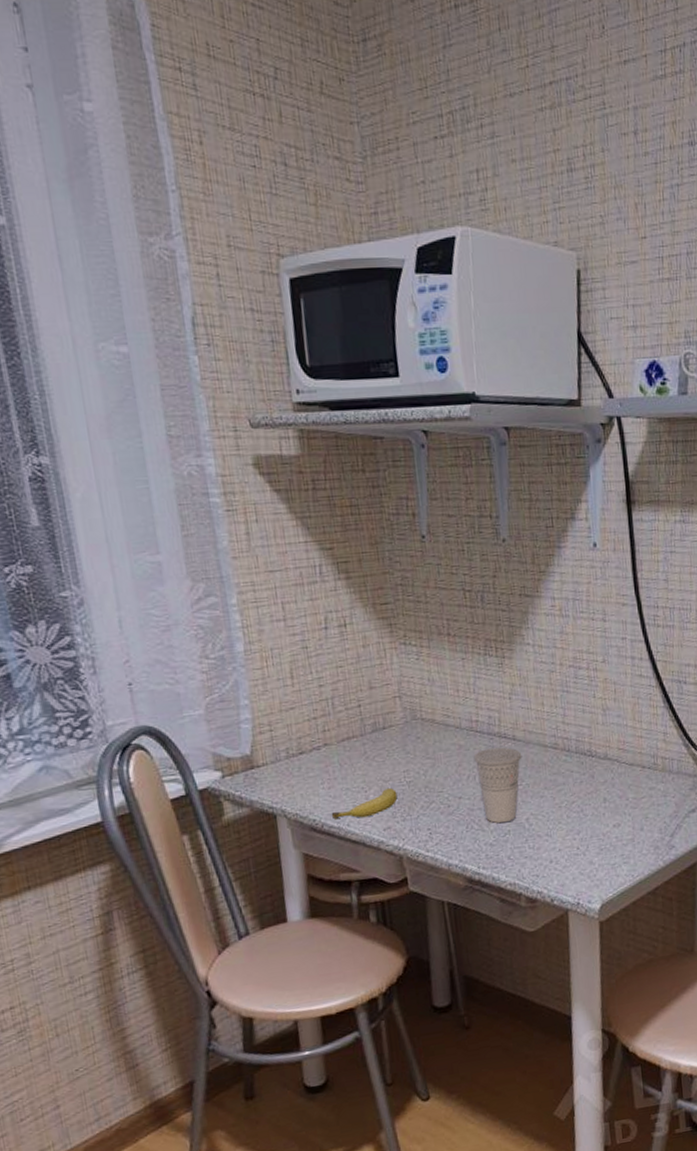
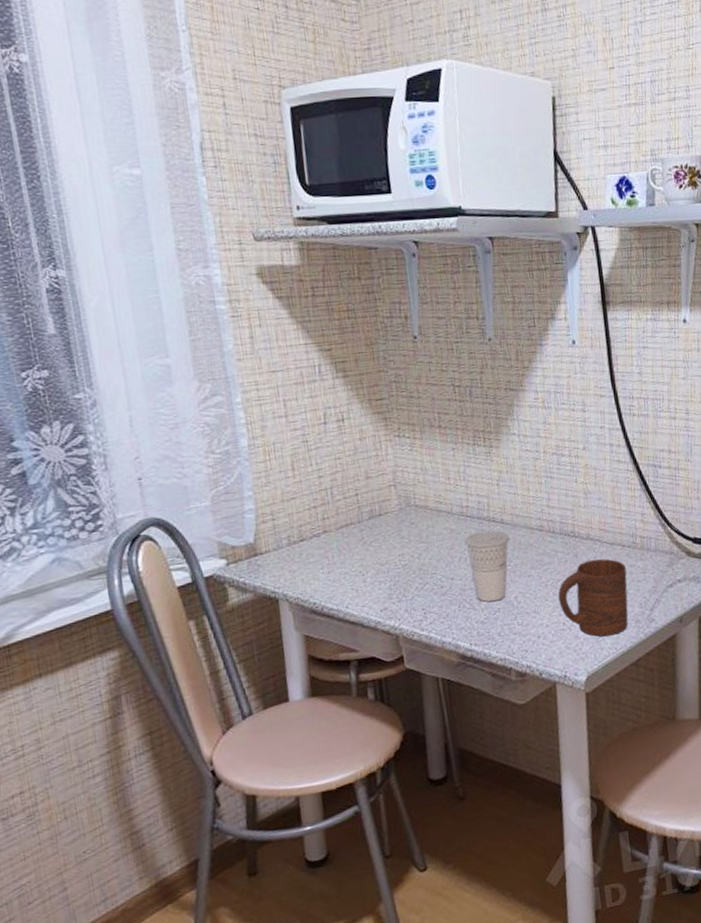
fruit: present [331,787,398,820] -> none [330,571,394,603]
cup: none [572,780,647,863] -> present [558,558,628,637]

